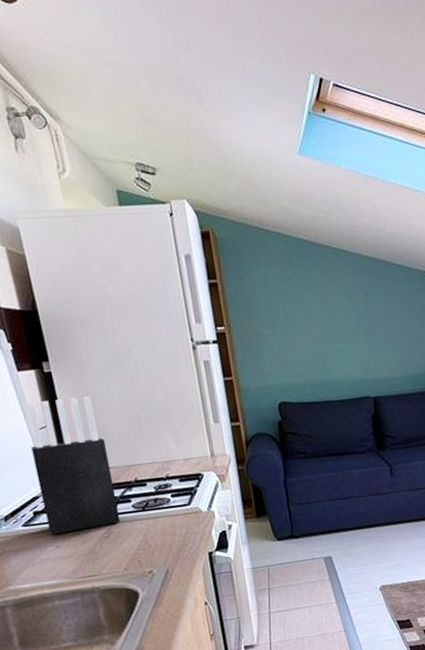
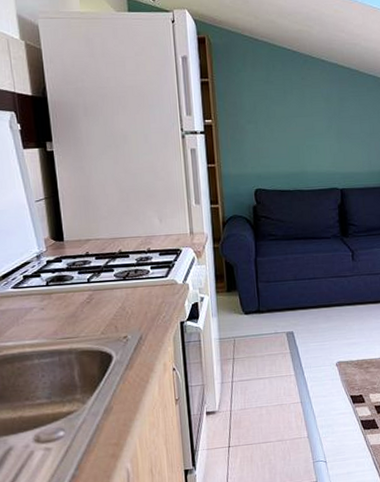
knife block: present [27,396,121,535] -> none [28,174,102,298]

